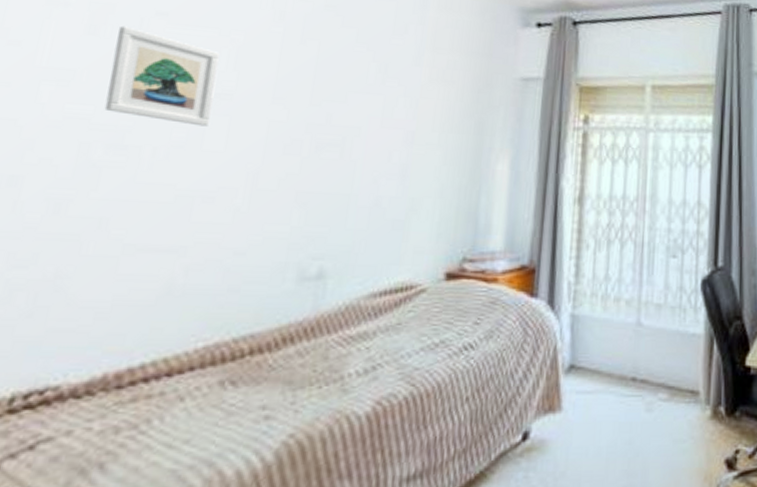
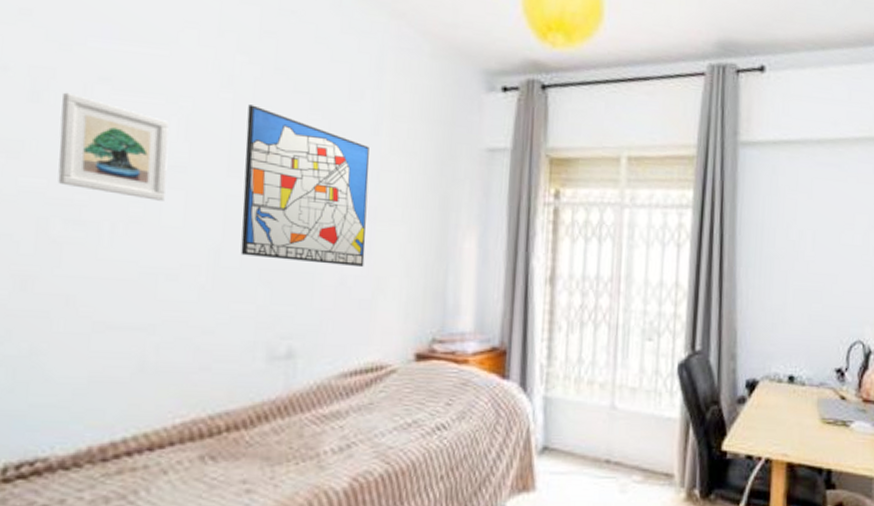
wall art: none [279,38,410,189] -> present [241,104,369,268]

